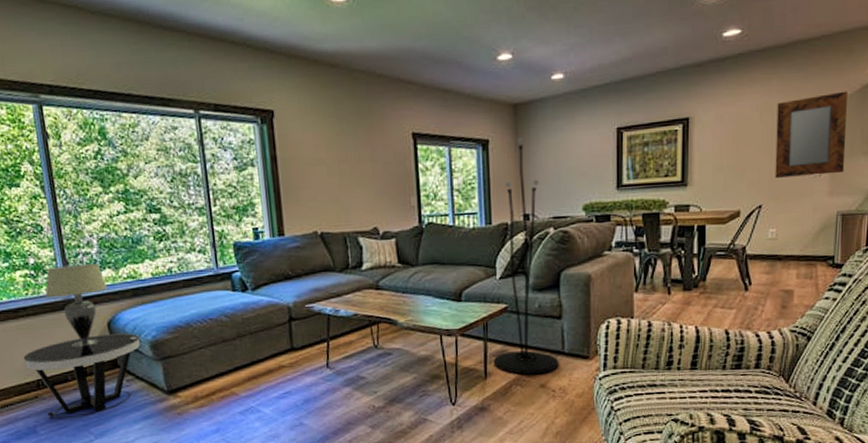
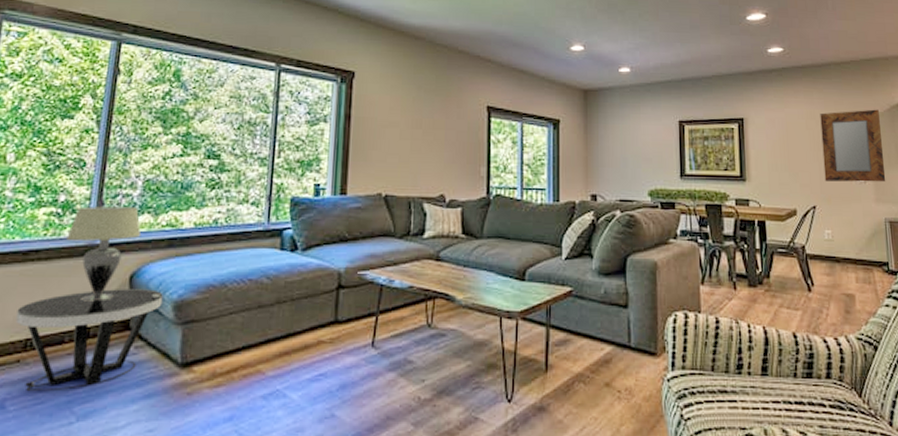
floor lamp: present [493,138,559,375] -> none [555,121,625,371]

